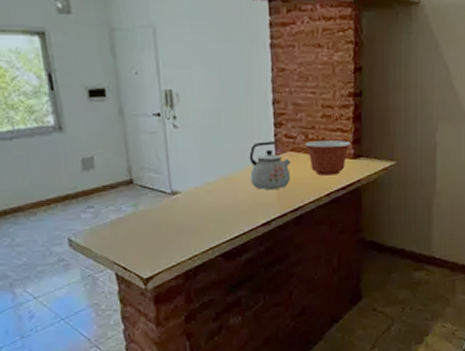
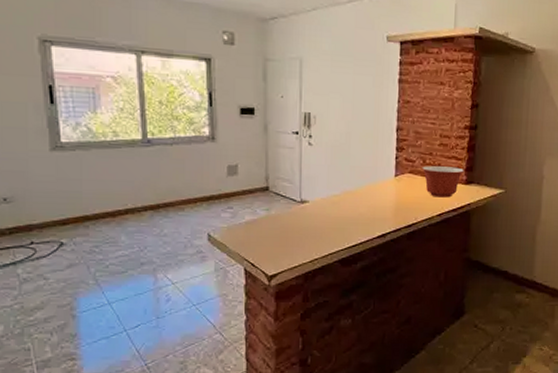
kettle: present [249,141,291,190] -> none [371,163,408,206]

